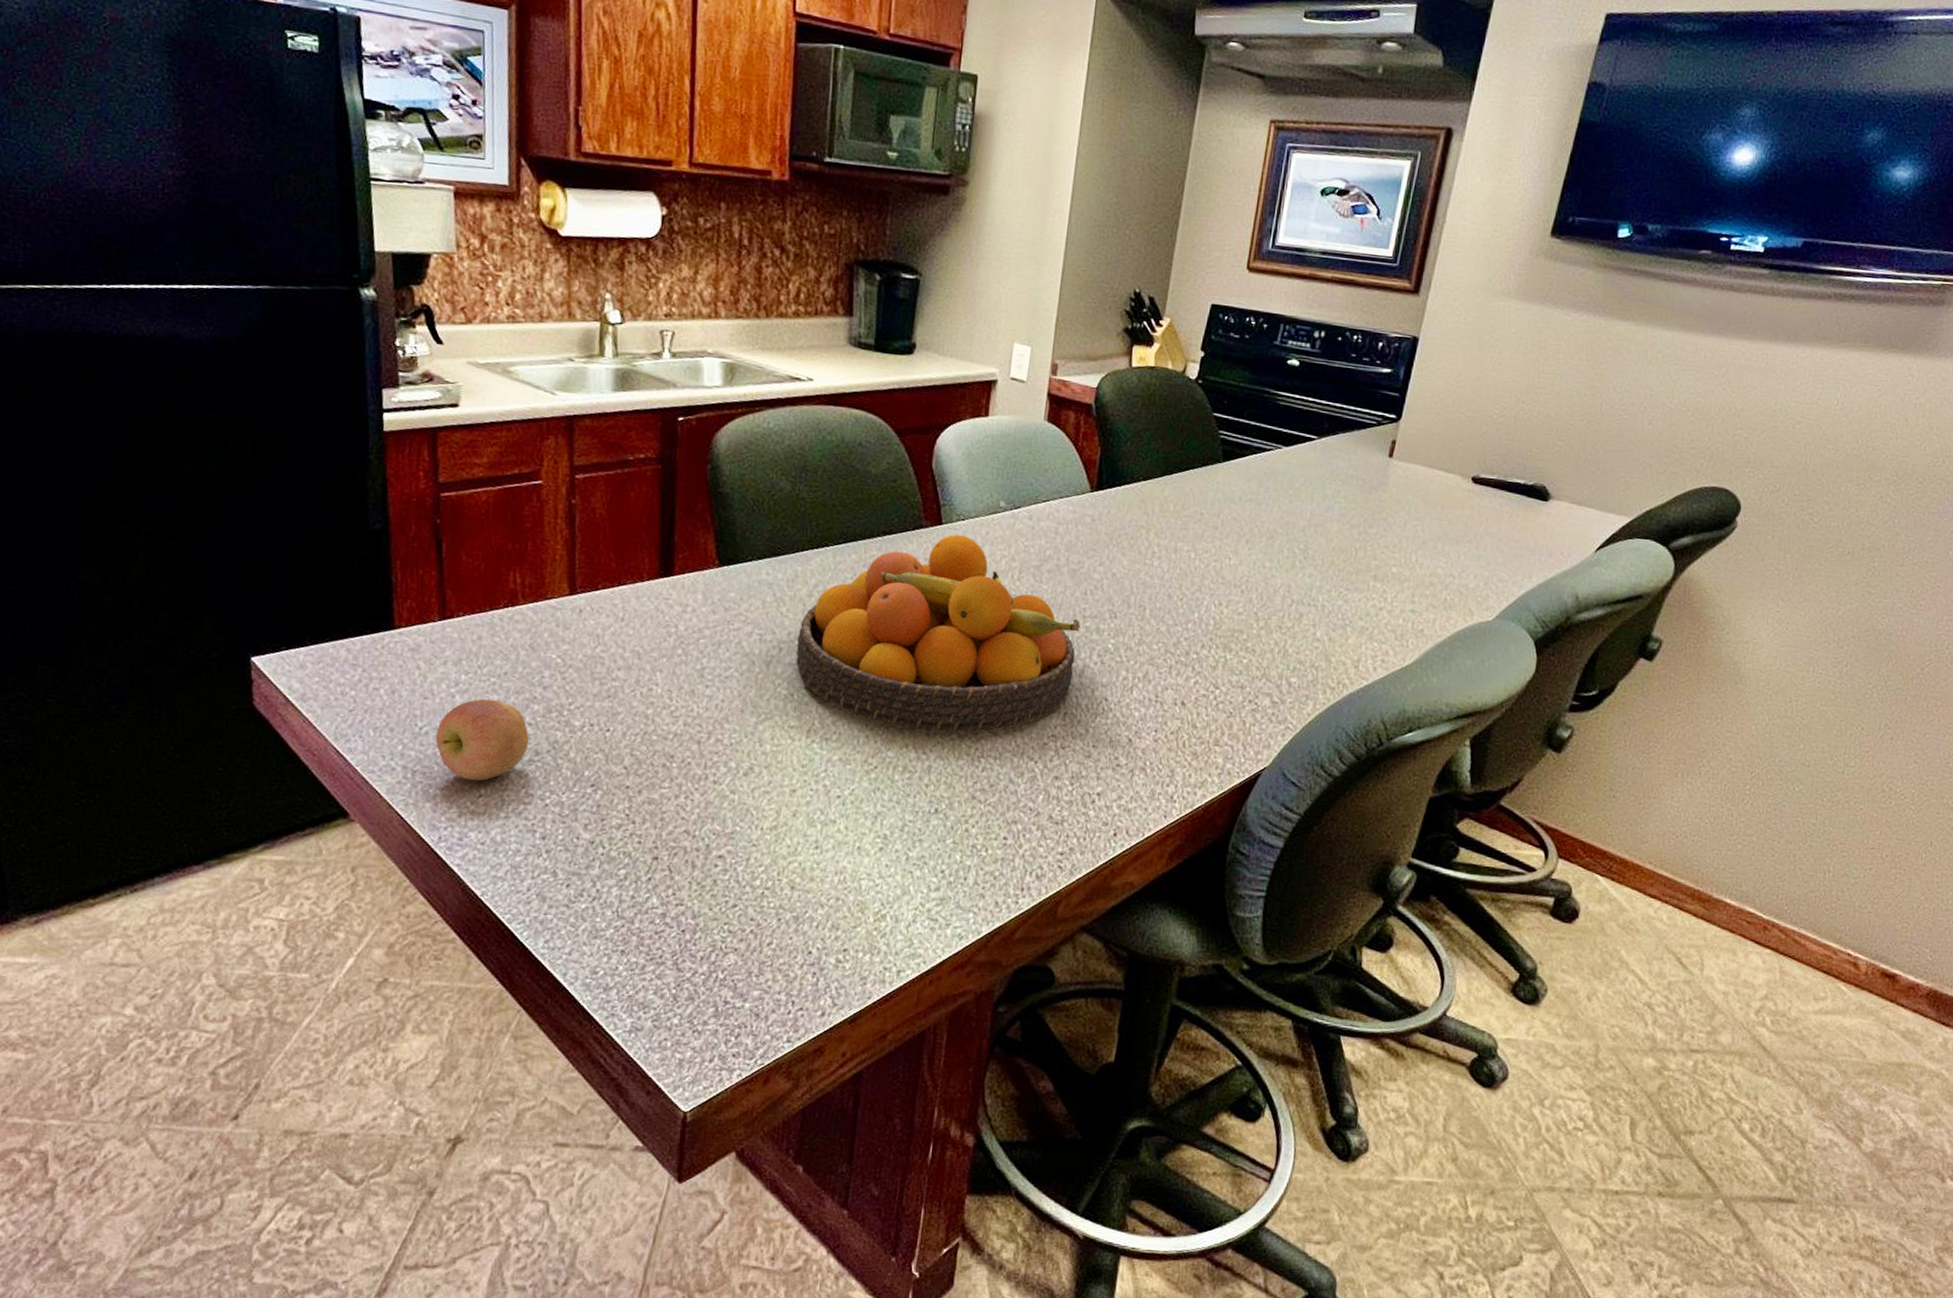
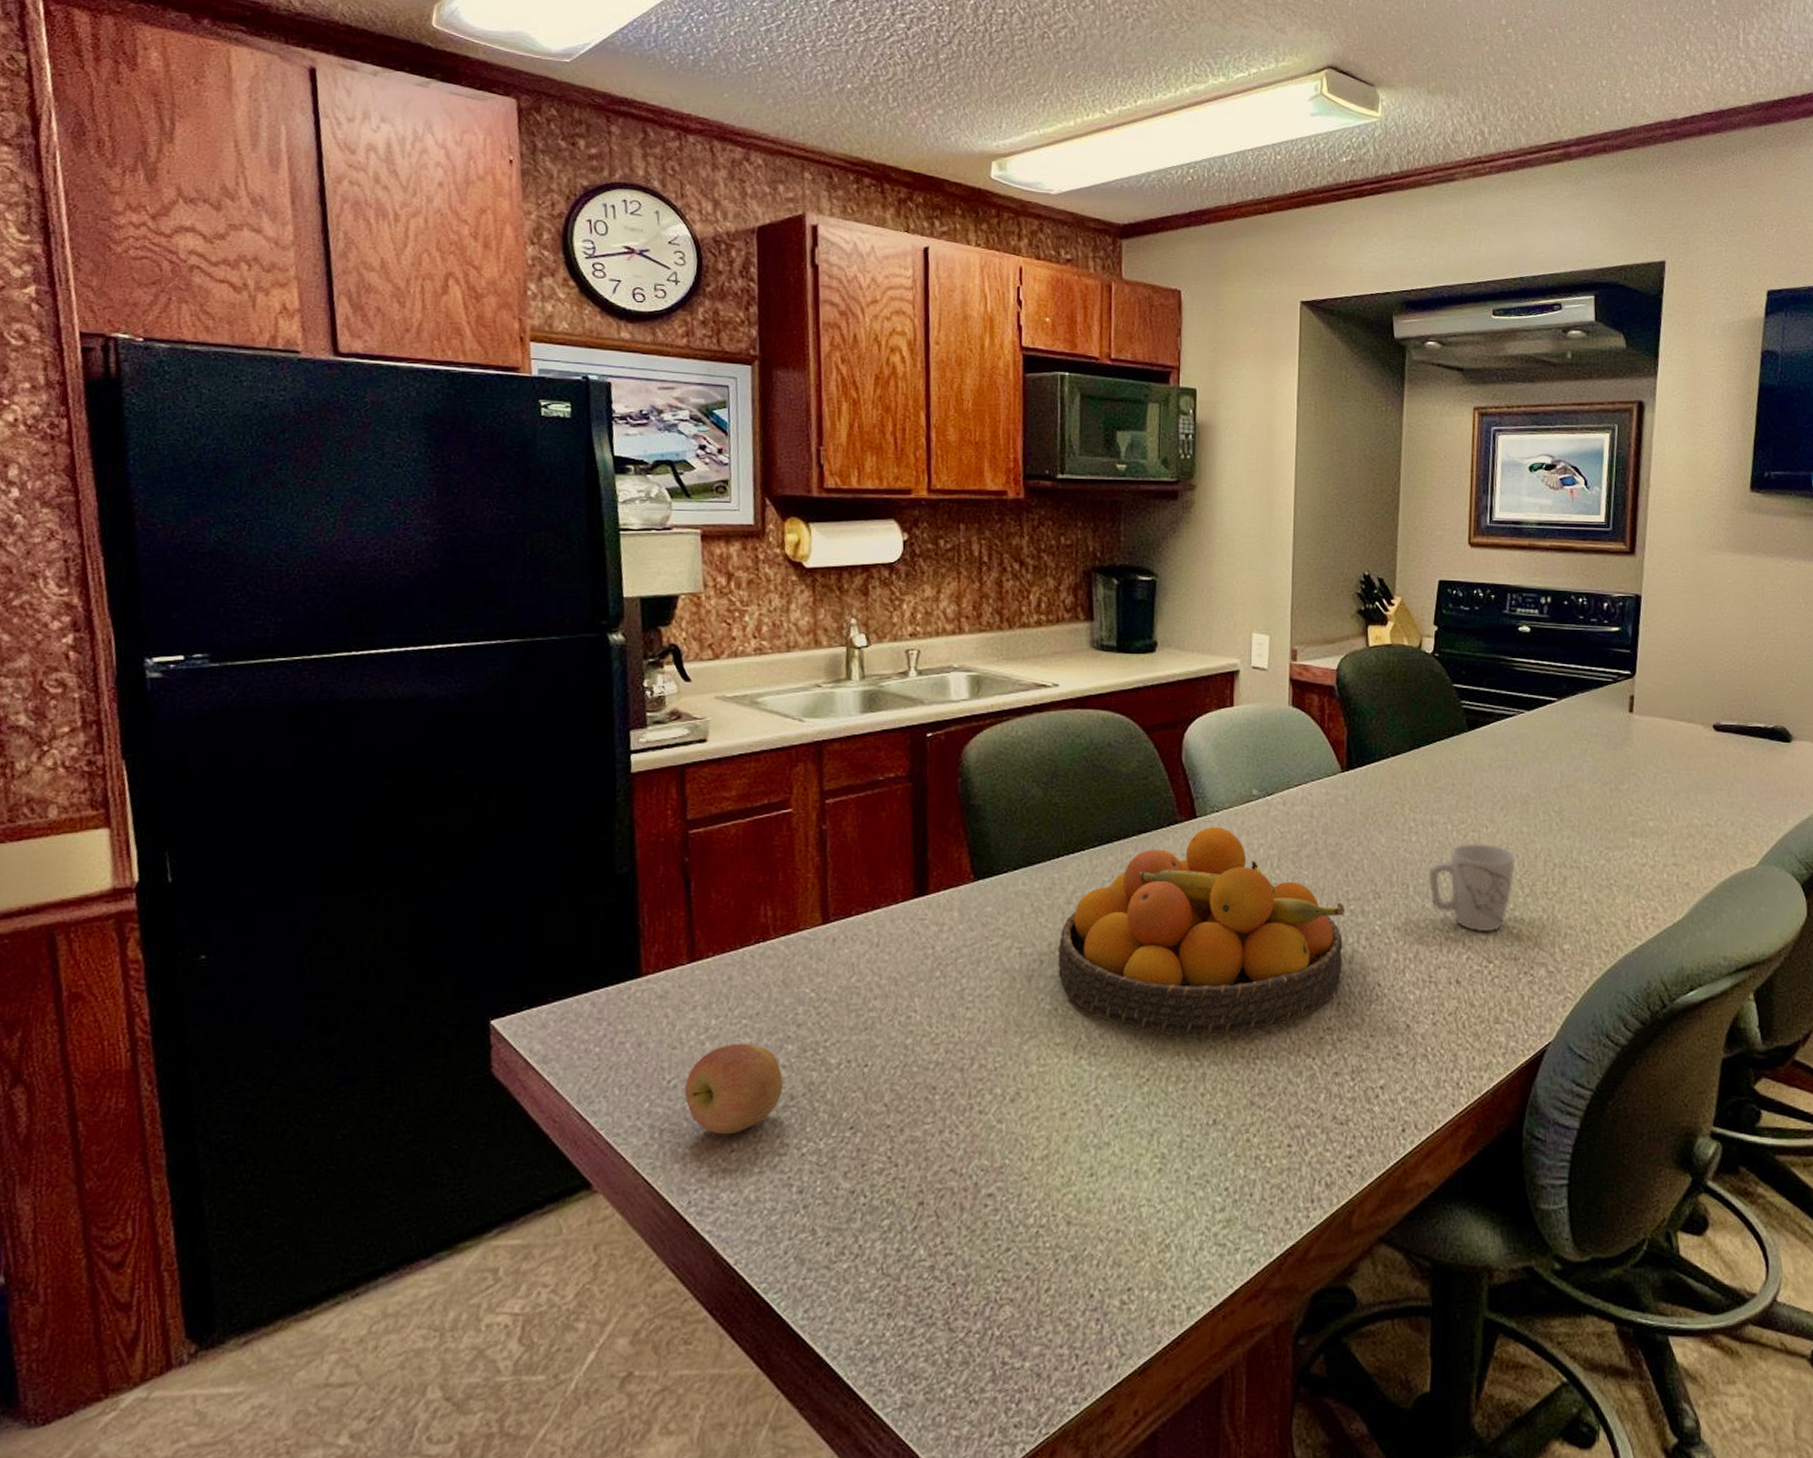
mug: none [1165,572,1255,659] -> present [1428,844,1516,931]

